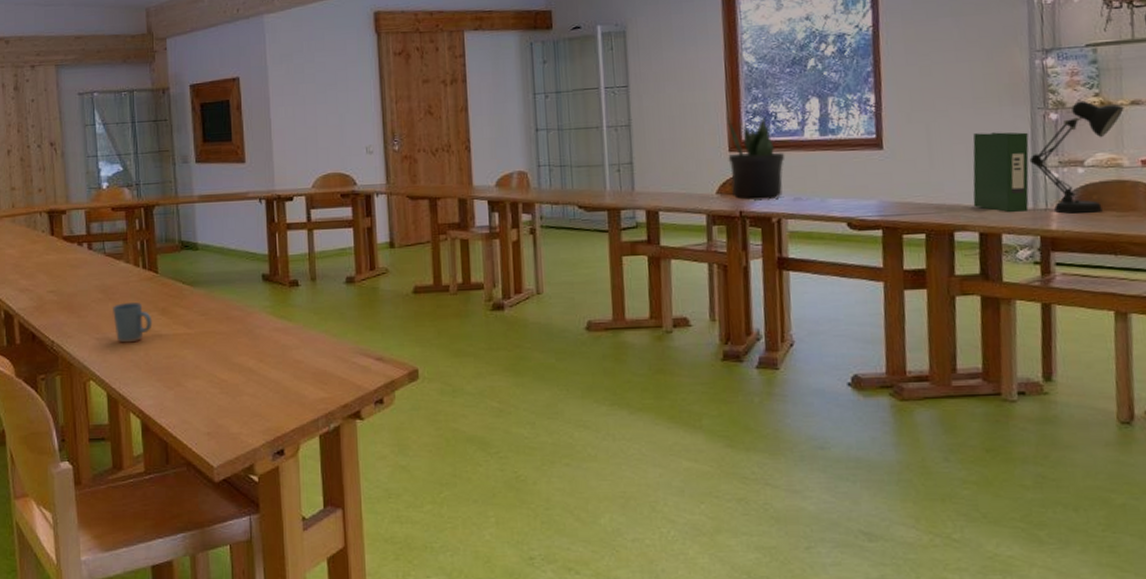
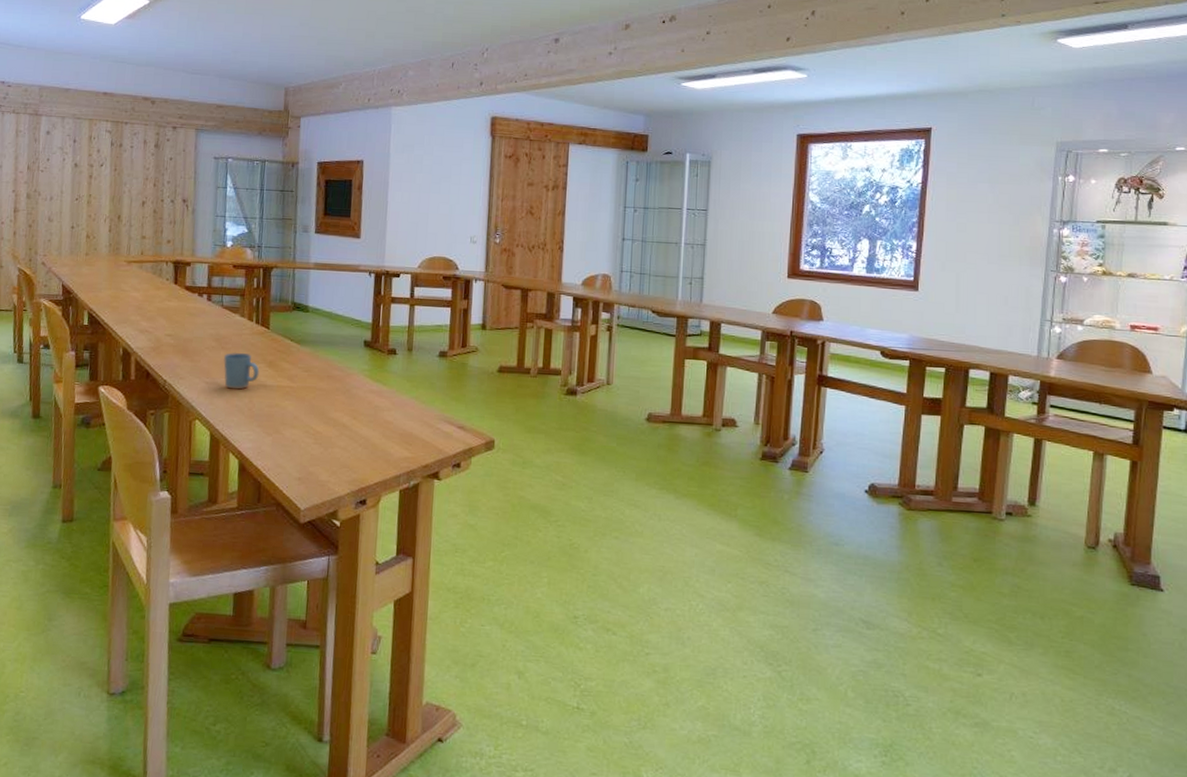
planter: present [727,117,786,201] -> none [786,248,835,324]
binder: present [972,132,1029,212] -> none [988,286,1040,358]
desk lamp: present [1029,100,1124,214] -> none [1039,268,1122,366]

